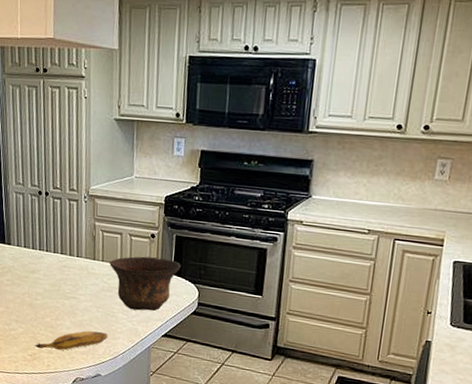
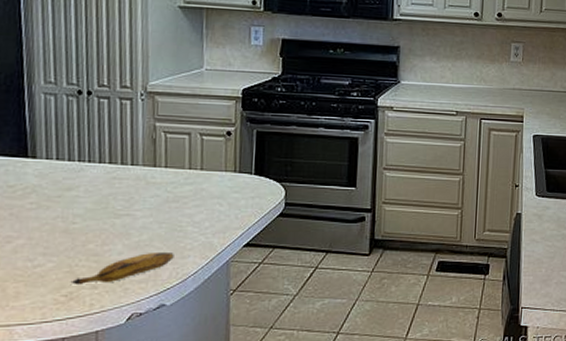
bowl: present [110,256,181,311] -> none [175,157,263,221]

